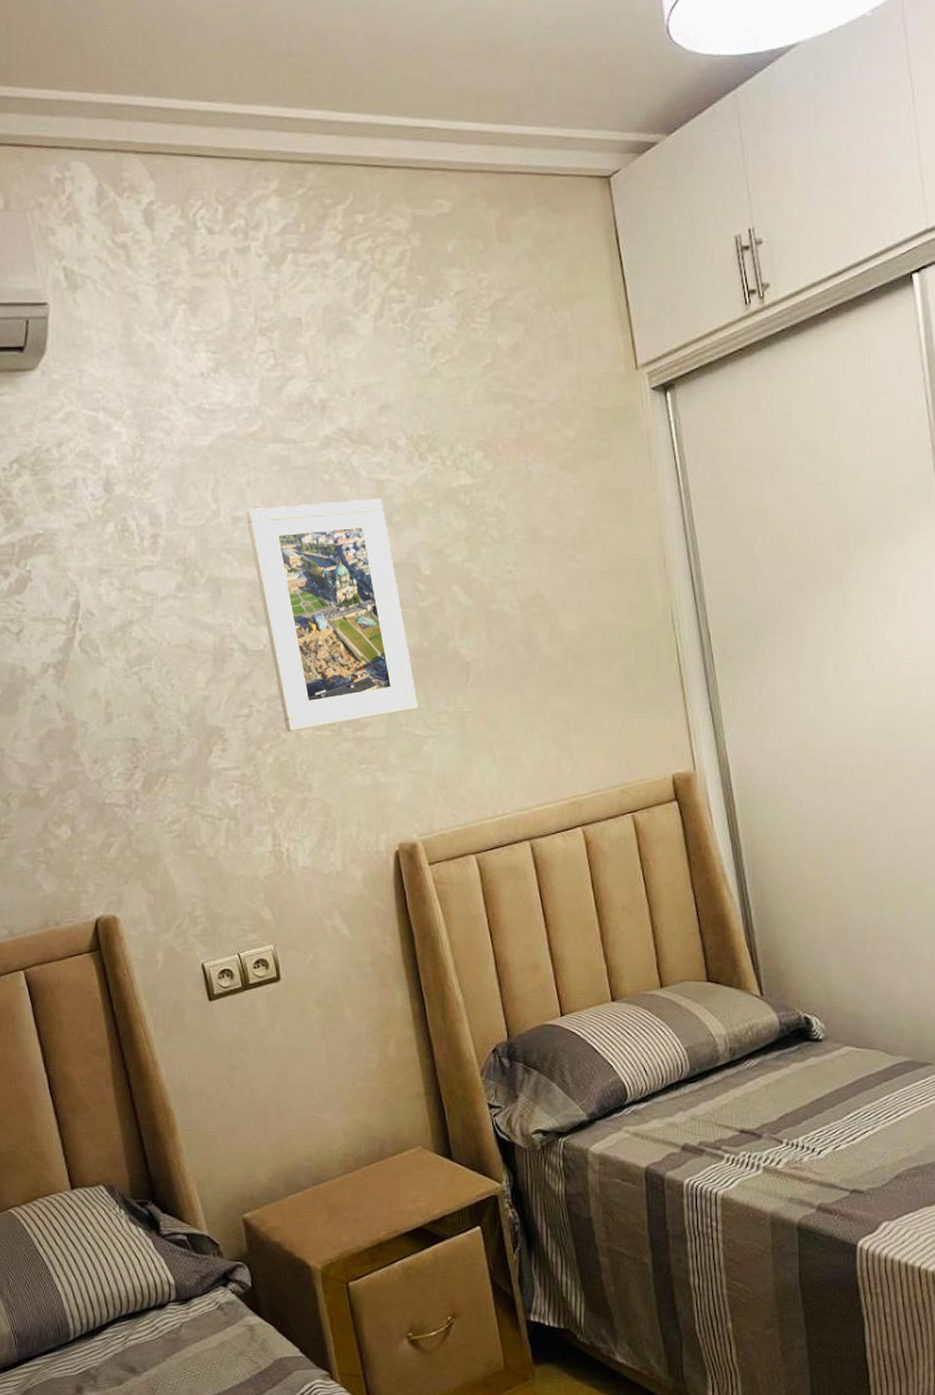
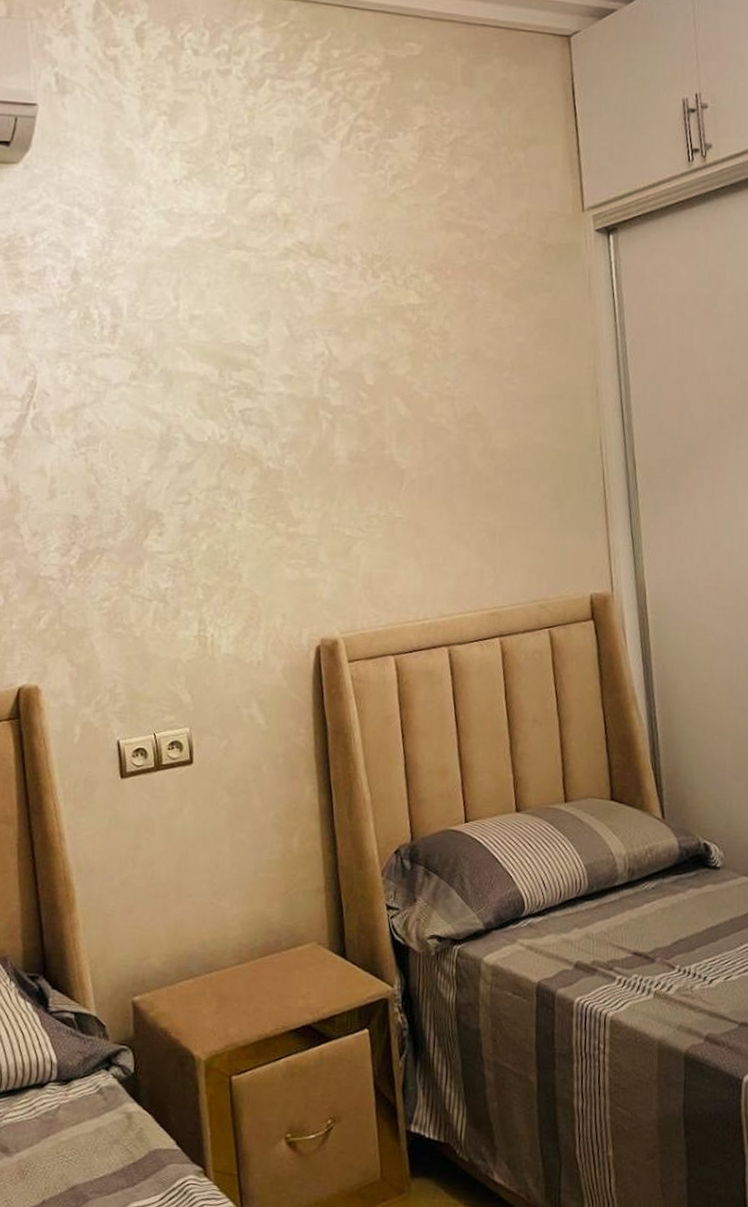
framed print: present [246,498,418,732] -> none [203,308,351,522]

